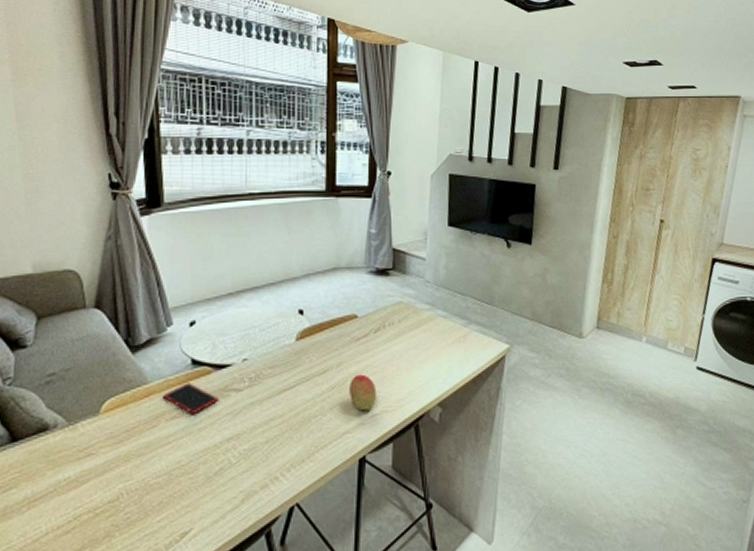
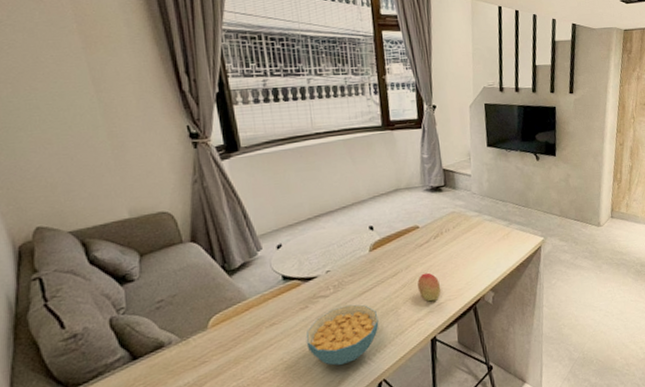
smartphone: present [163,383,219,414] -> none [261,295,310,320]
cereal bowl: none [210,403,298,480] -> present [306,304,379,366]

